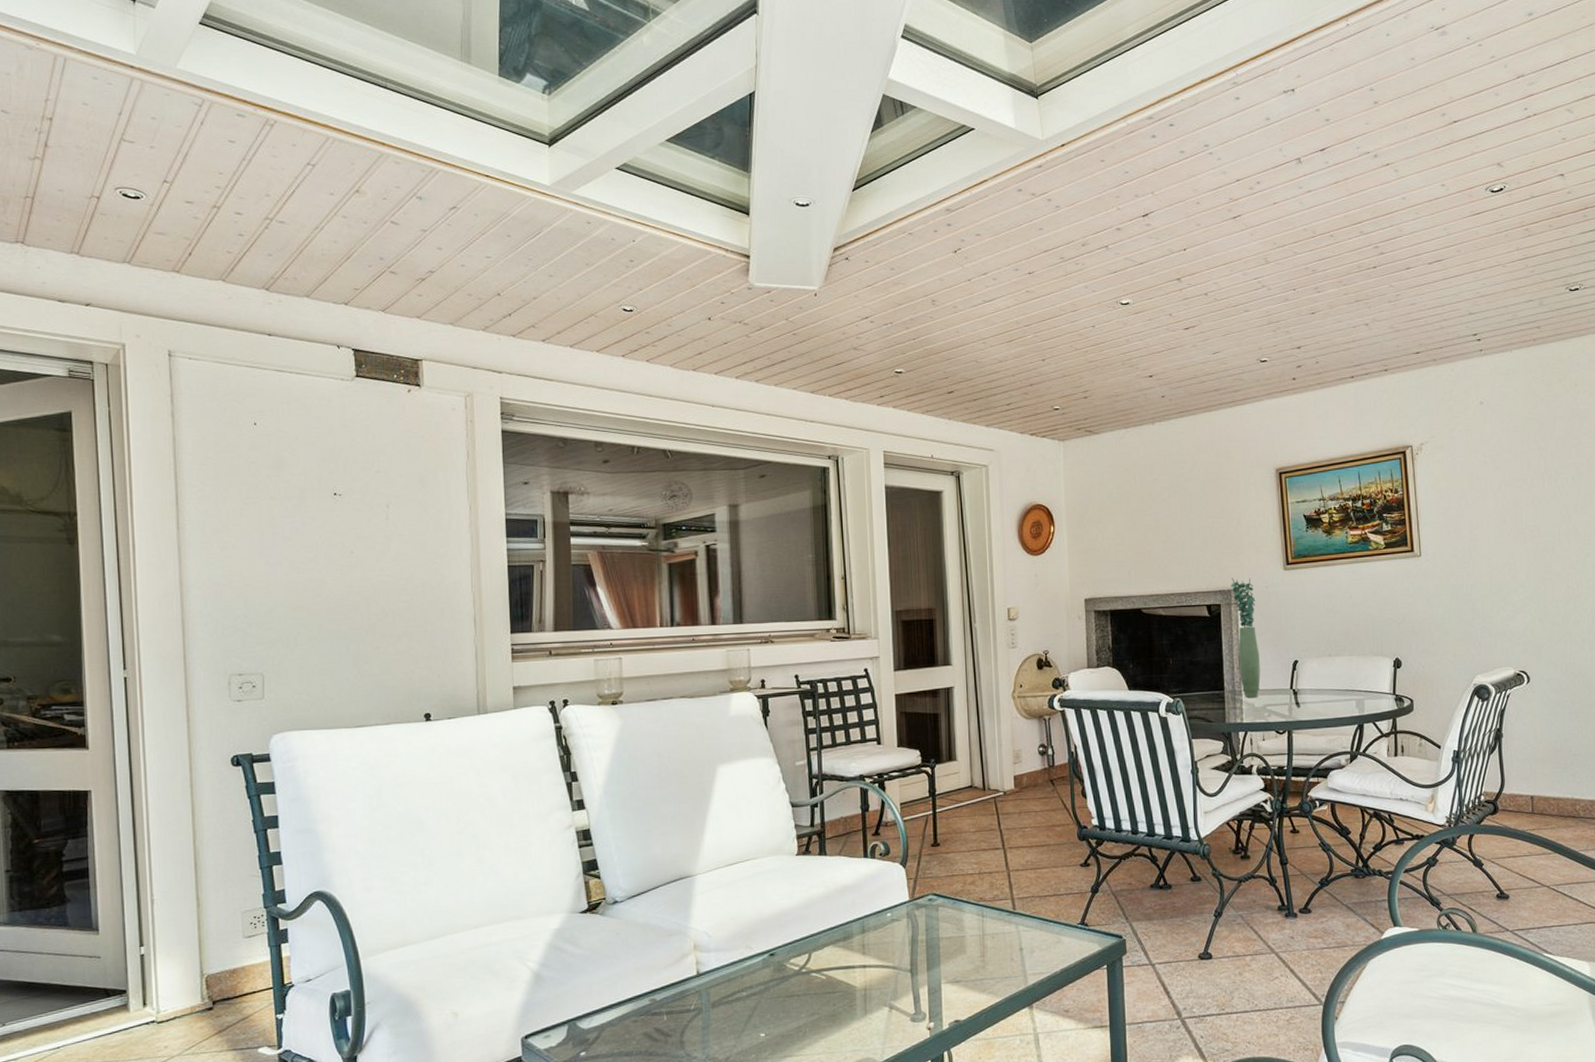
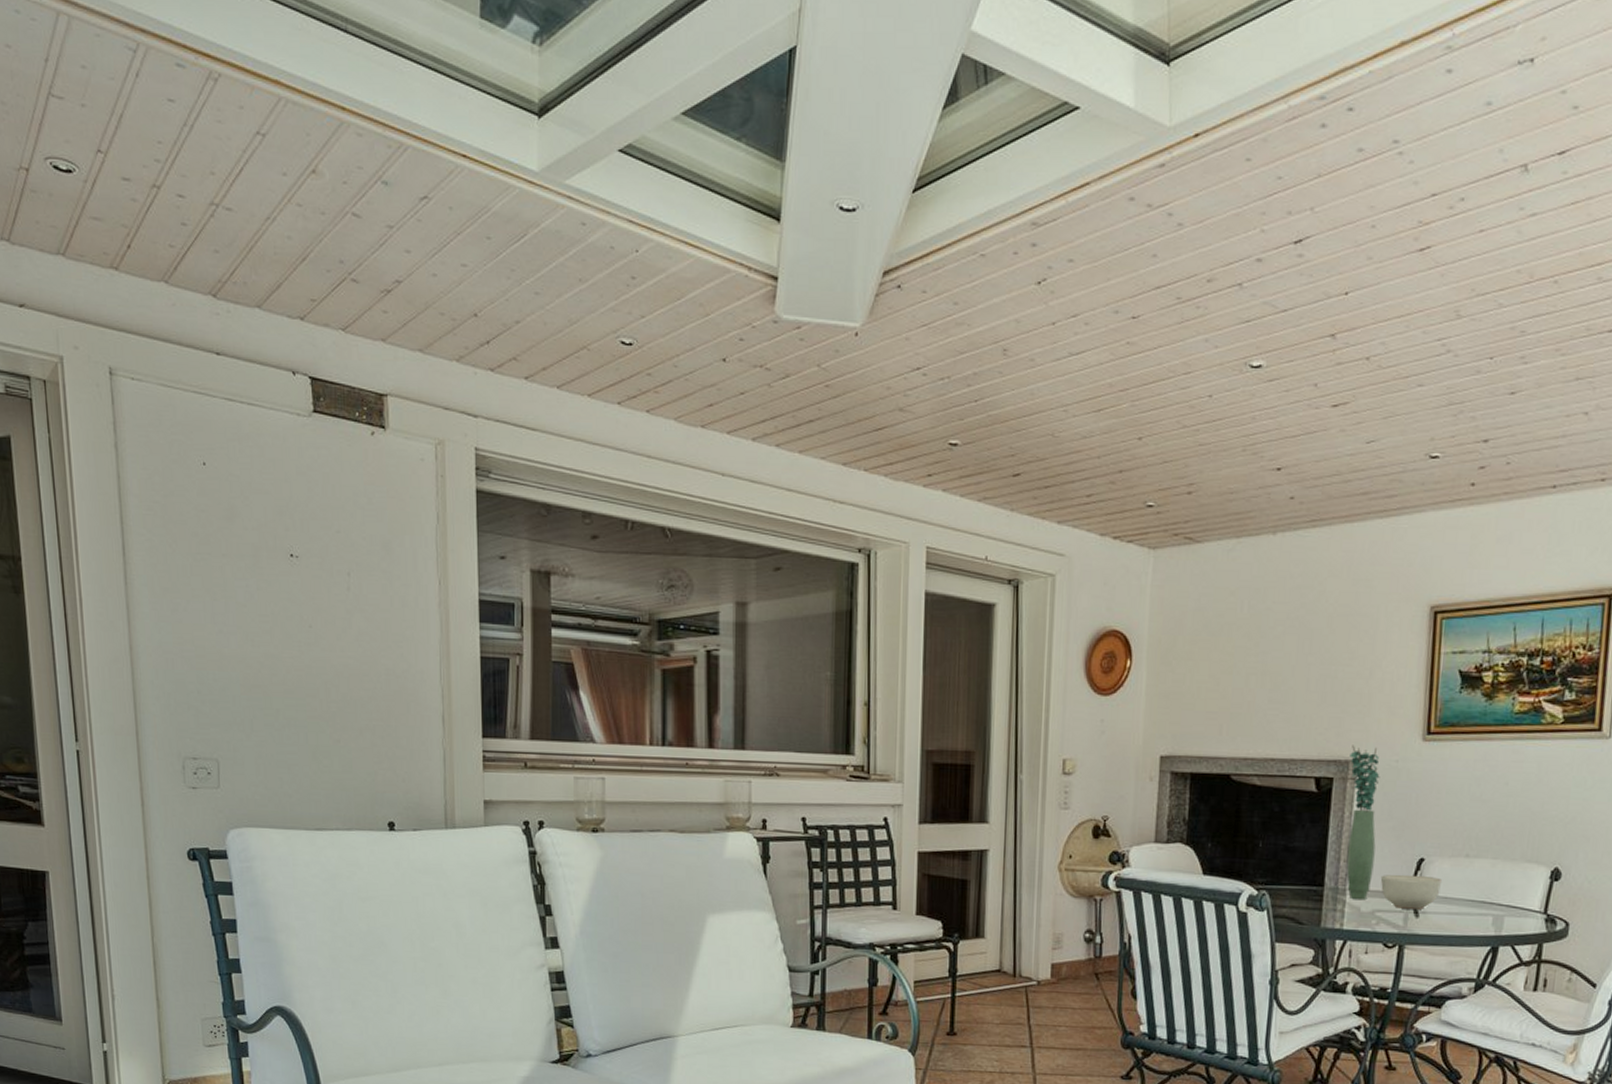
bowl: none [1266,674,1314,702] -> present [1380,874,1443,909]

